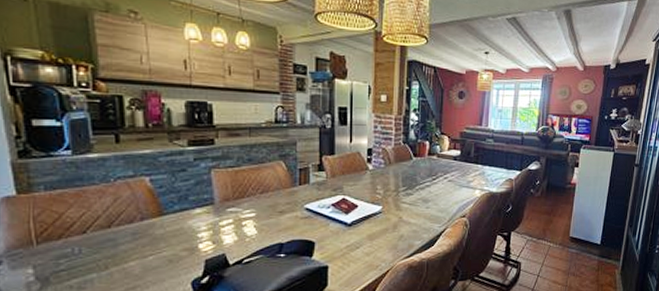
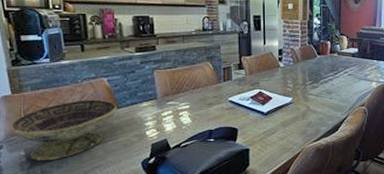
decorative bowl: none [13,204,161,280] -> present [10,99,117,161]

